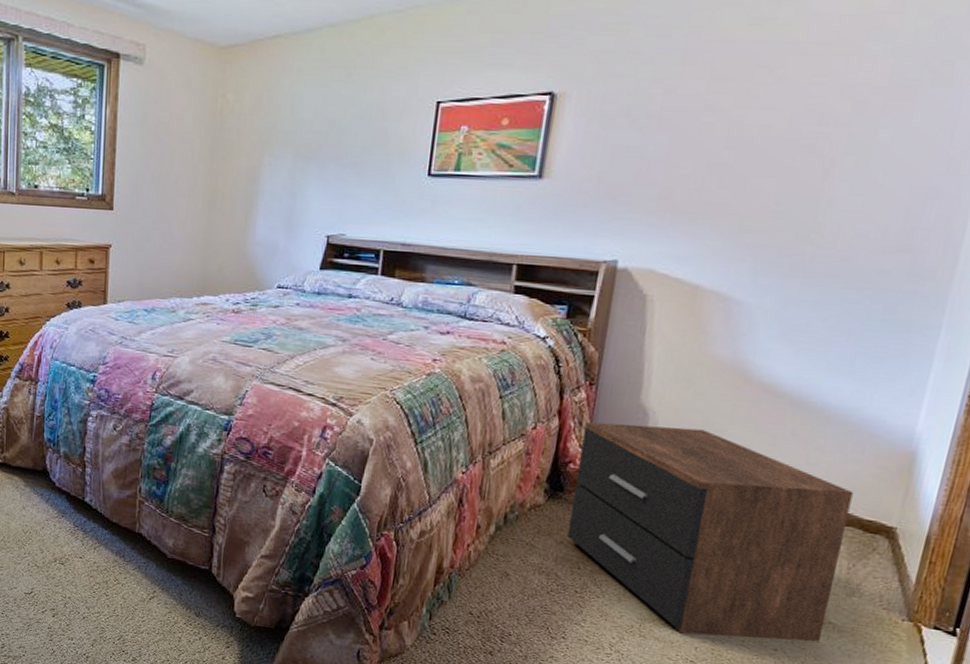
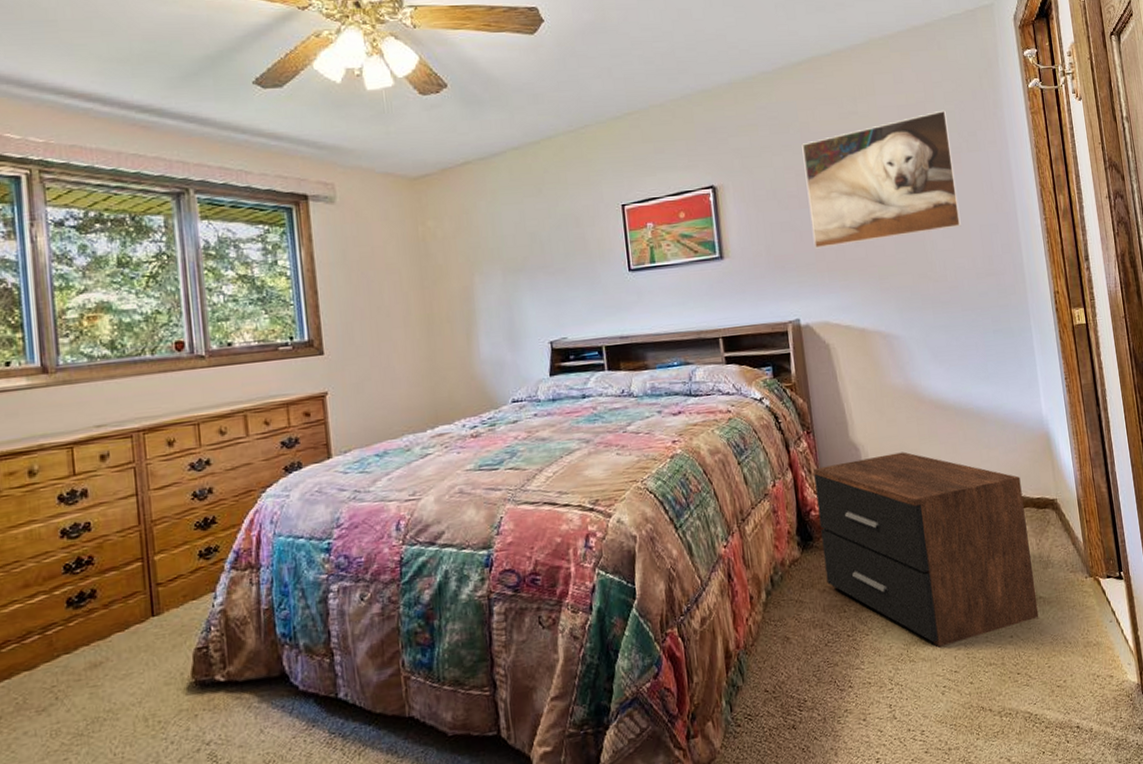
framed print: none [662,26,916,185] -> present [801,110,961,249]

